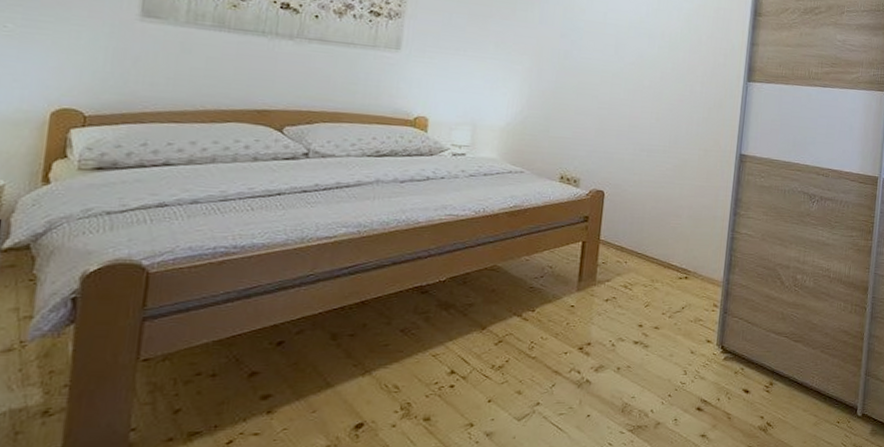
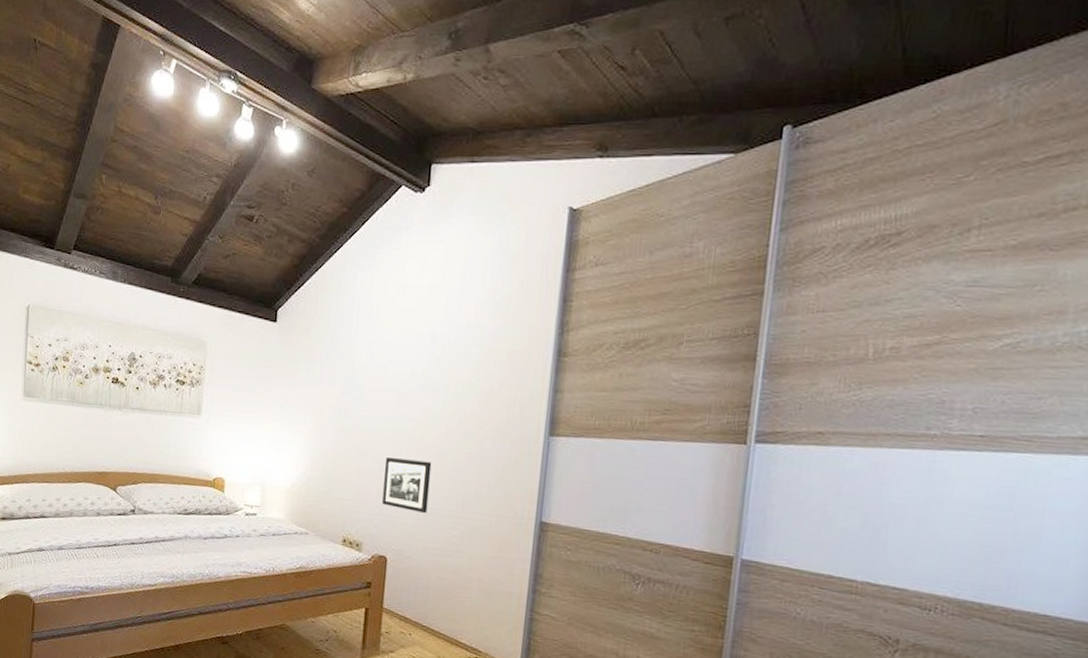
picture frame: none [600,98,648,150] -> present [382,458,432,514]

